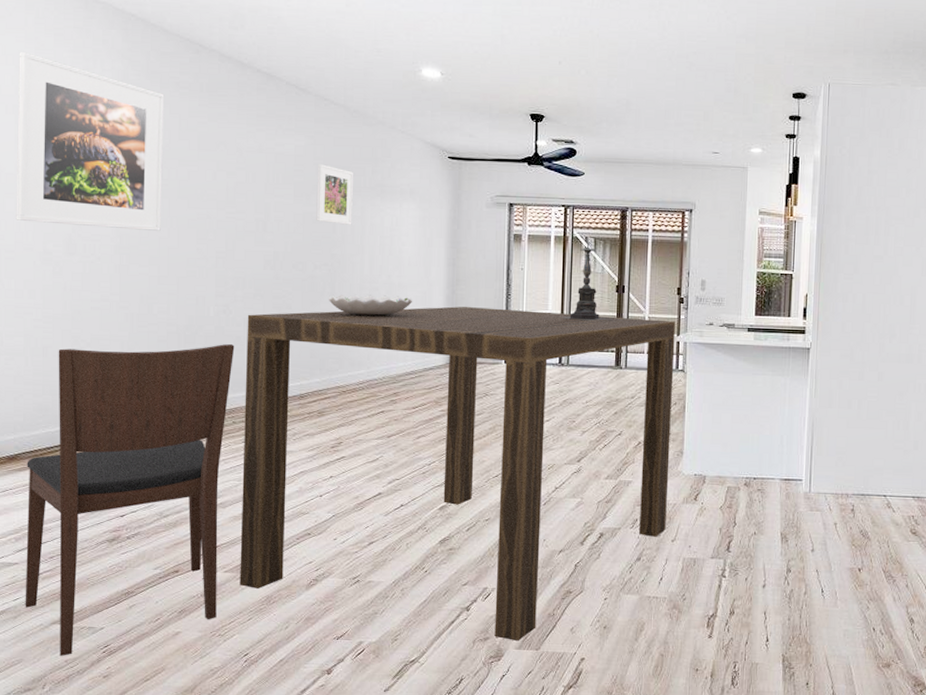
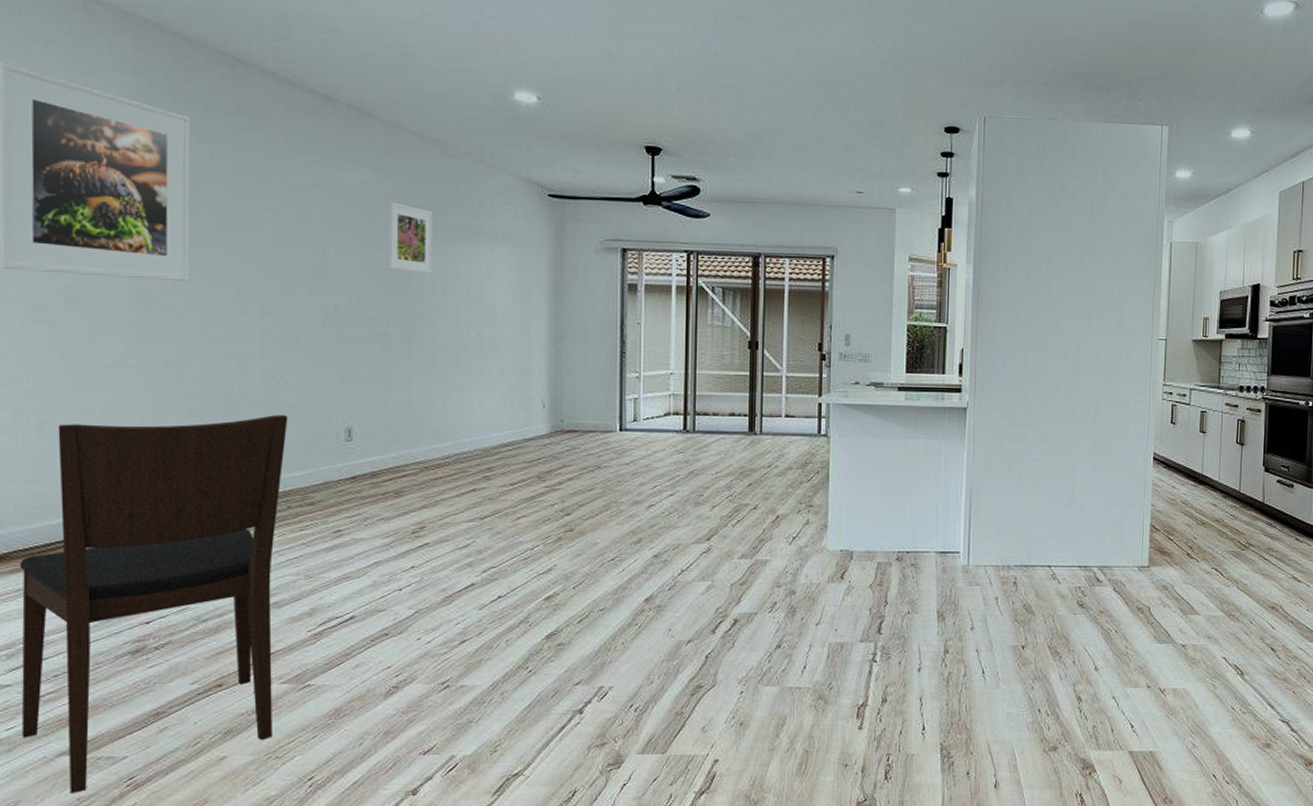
dining table: present [240,306,676,642] -> none [300,366,817,746]
decorative bowl: present [329,295,413,316] -> none [405,355,509,379]
candle holder: present [557,237,614,322] -> none [681,286,747,382]

